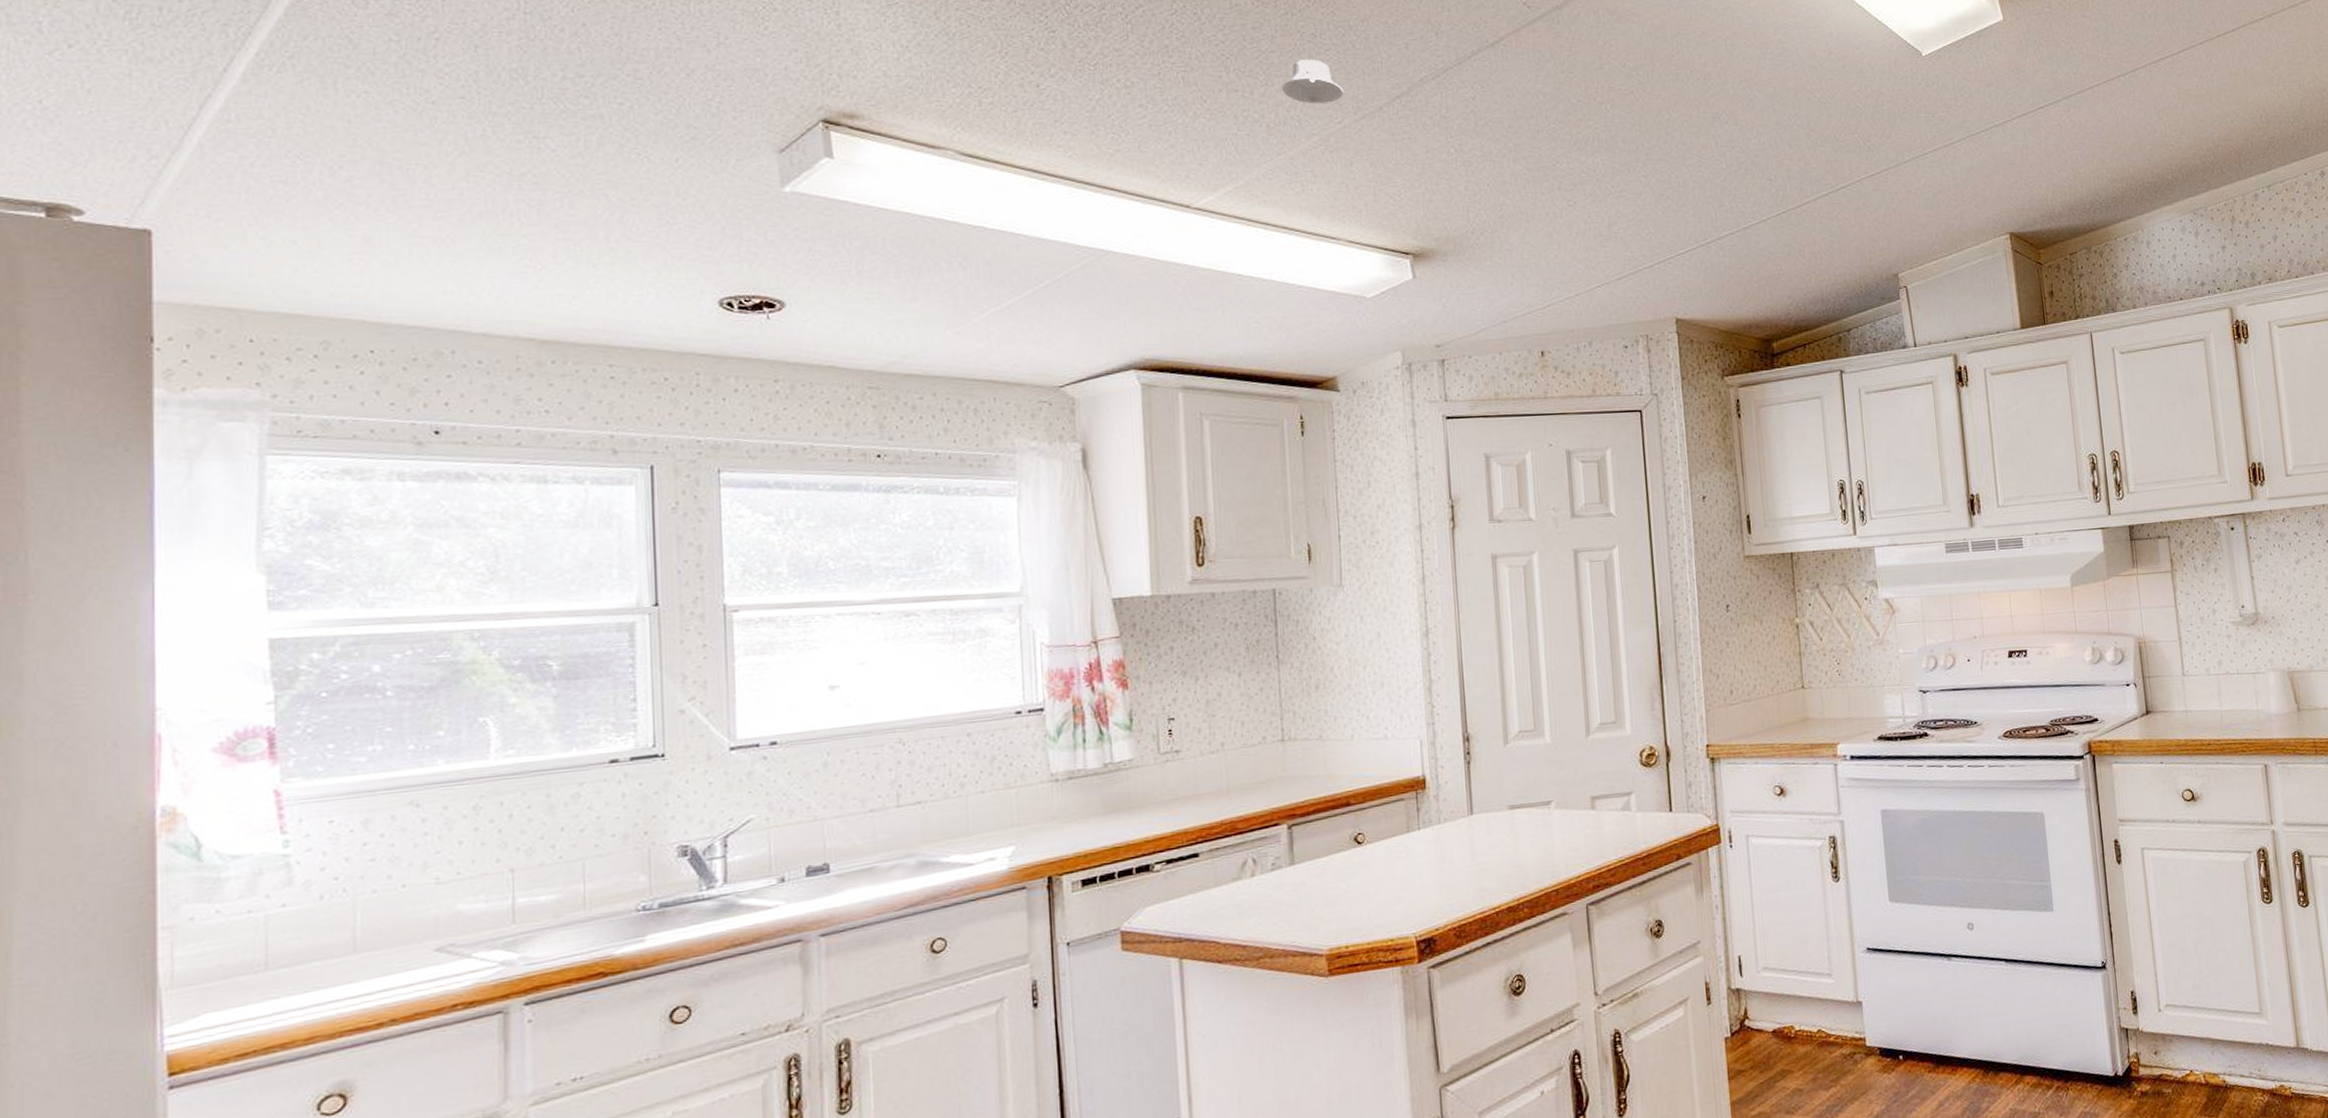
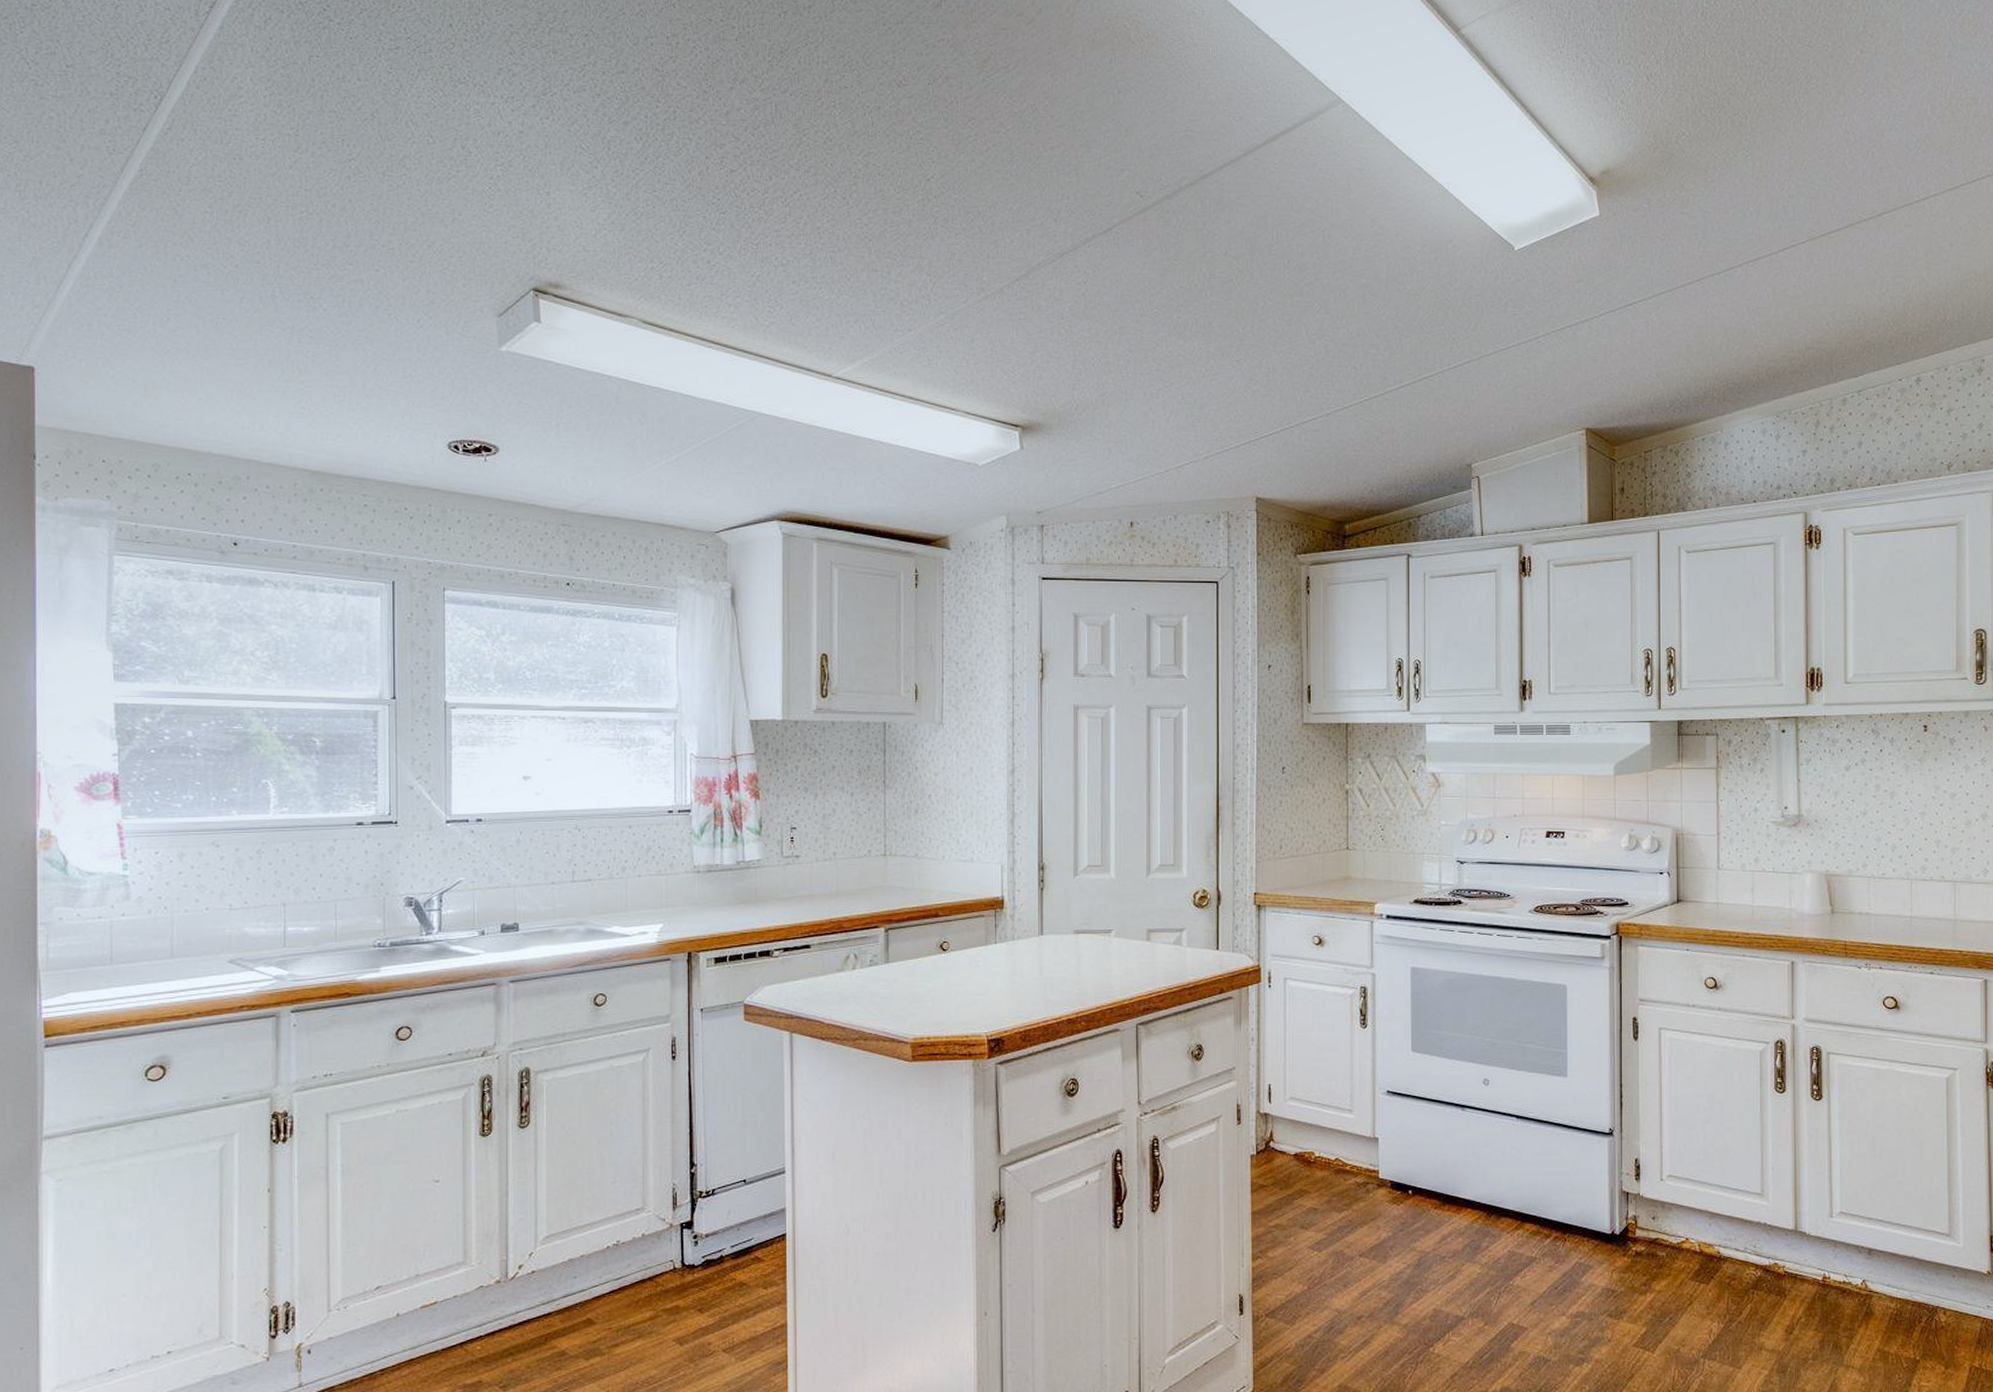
recessed light: present [1282,59,1344,104] -> none [916,242,970,285]

